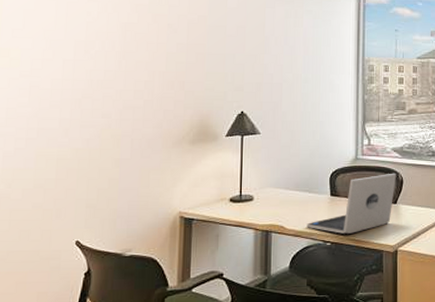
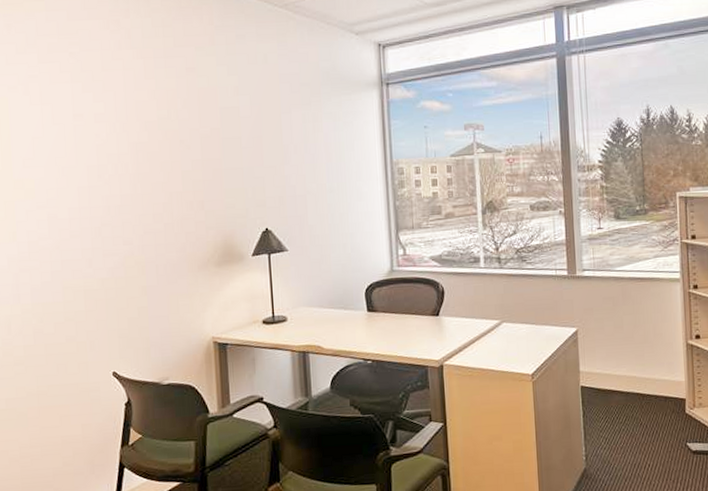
laptop: present [307,173,397,234] -> none [345,283,437,351]

